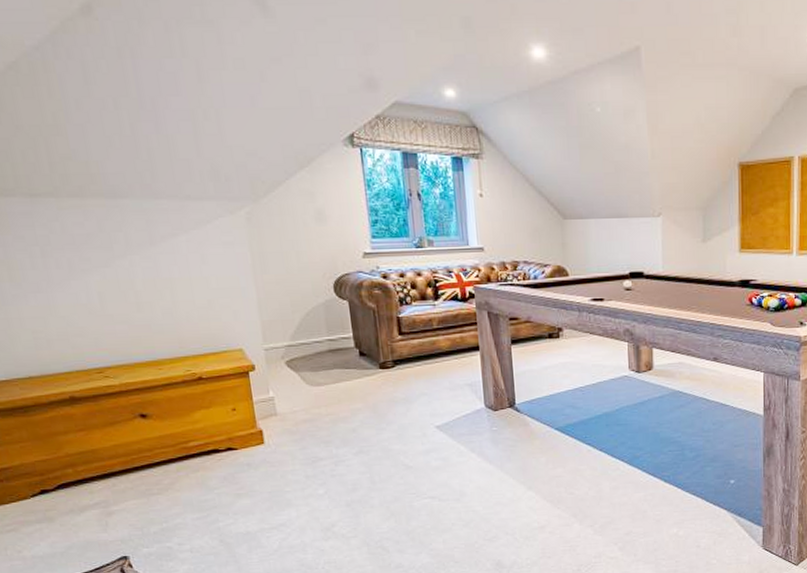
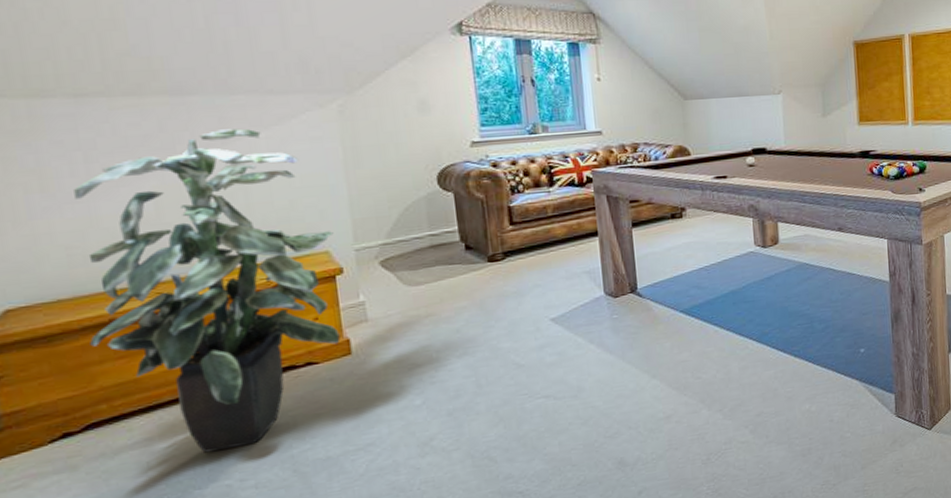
indoor plant: none [35,231,255,518] -> present [74,128,341,453]

